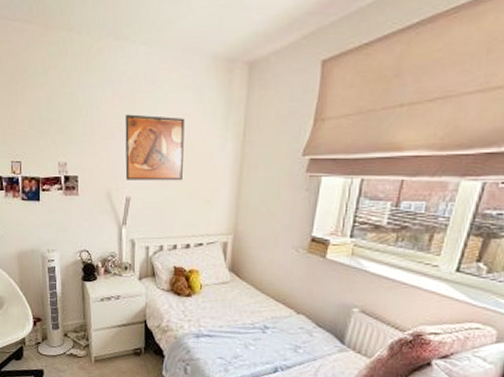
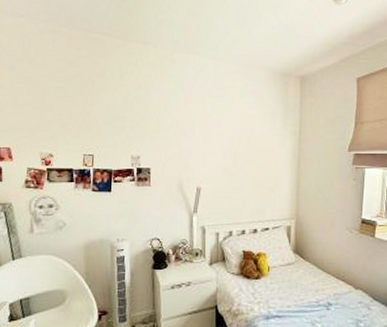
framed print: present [125,114,185,181] -> none [196,115,249,172]

